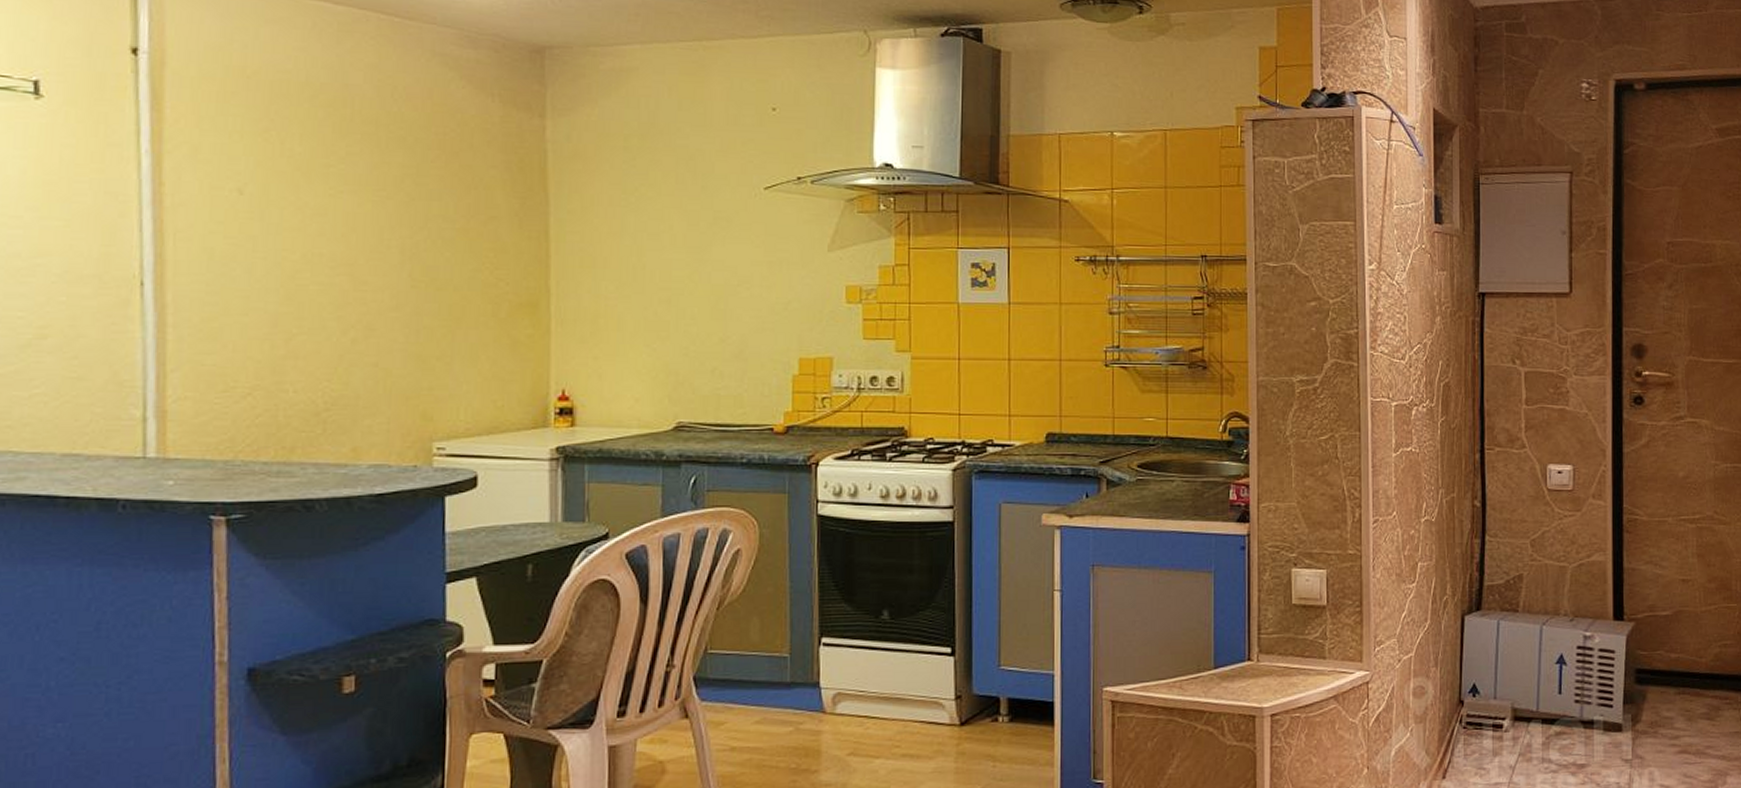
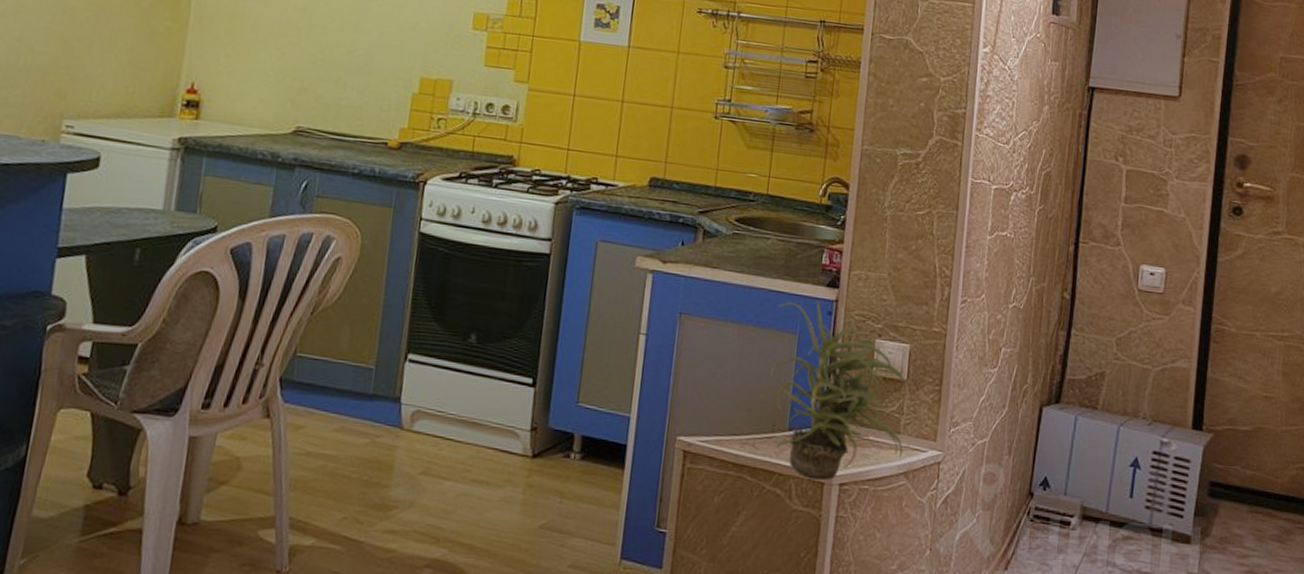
potted plant: none [1189,537,1331,714] -> present [769,300,909,480]

